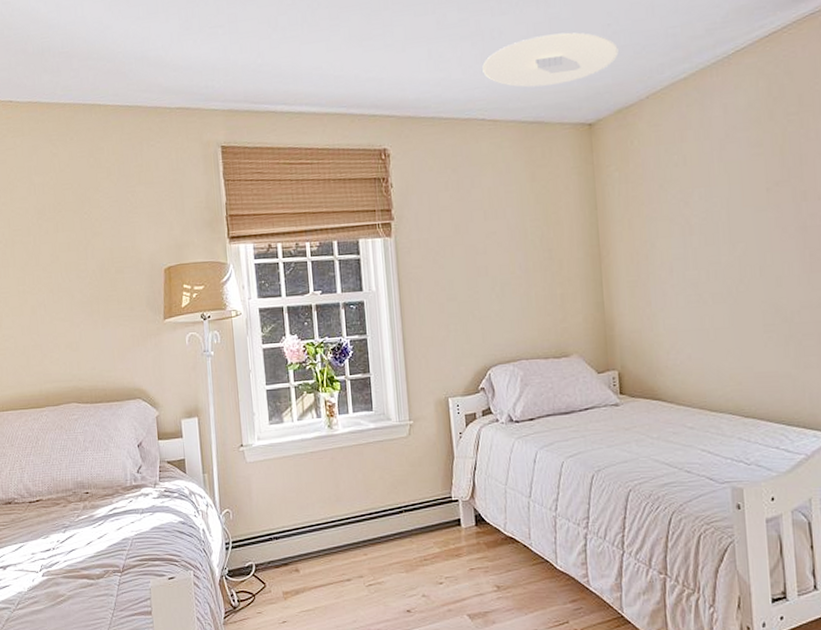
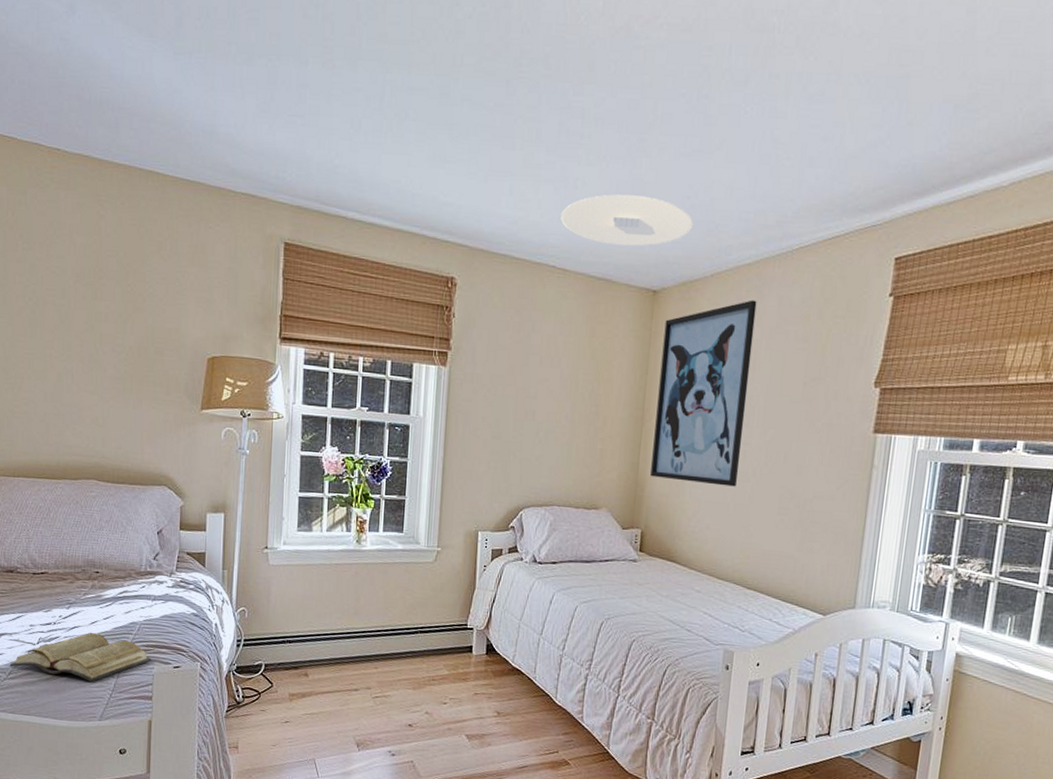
diary: none [17,554,146,604] -> present [9,633,151,683]
wall art: none [606,113,713,314] -> present [650,300,757,487]

